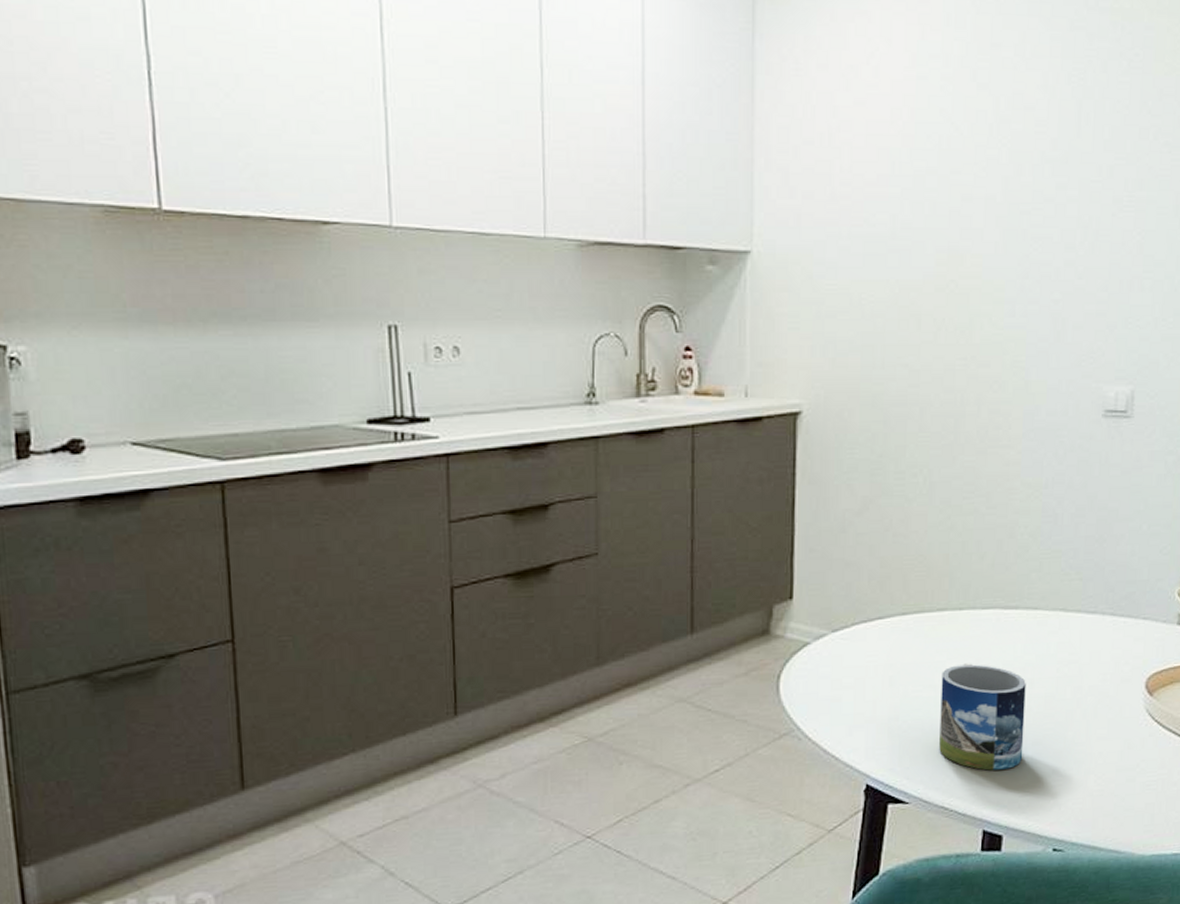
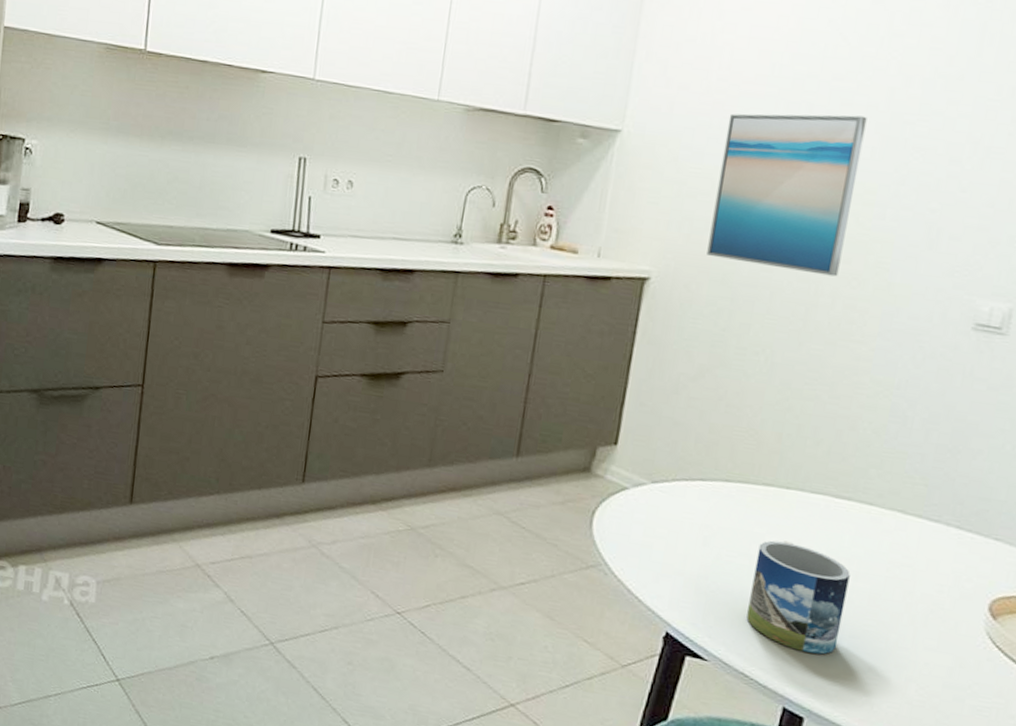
wall art: none [854,210,987,383] -> present [707,113,868,277]

